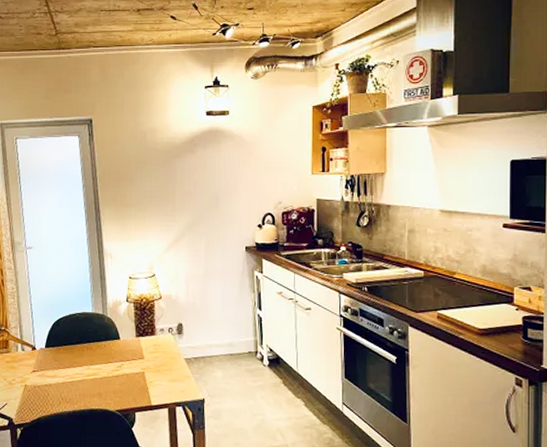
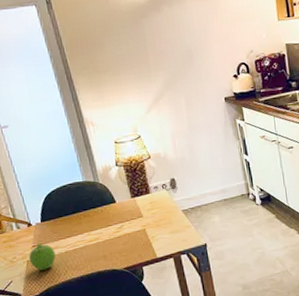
fruit: none [26,368,53,398] -> present [28,242,56,271]

